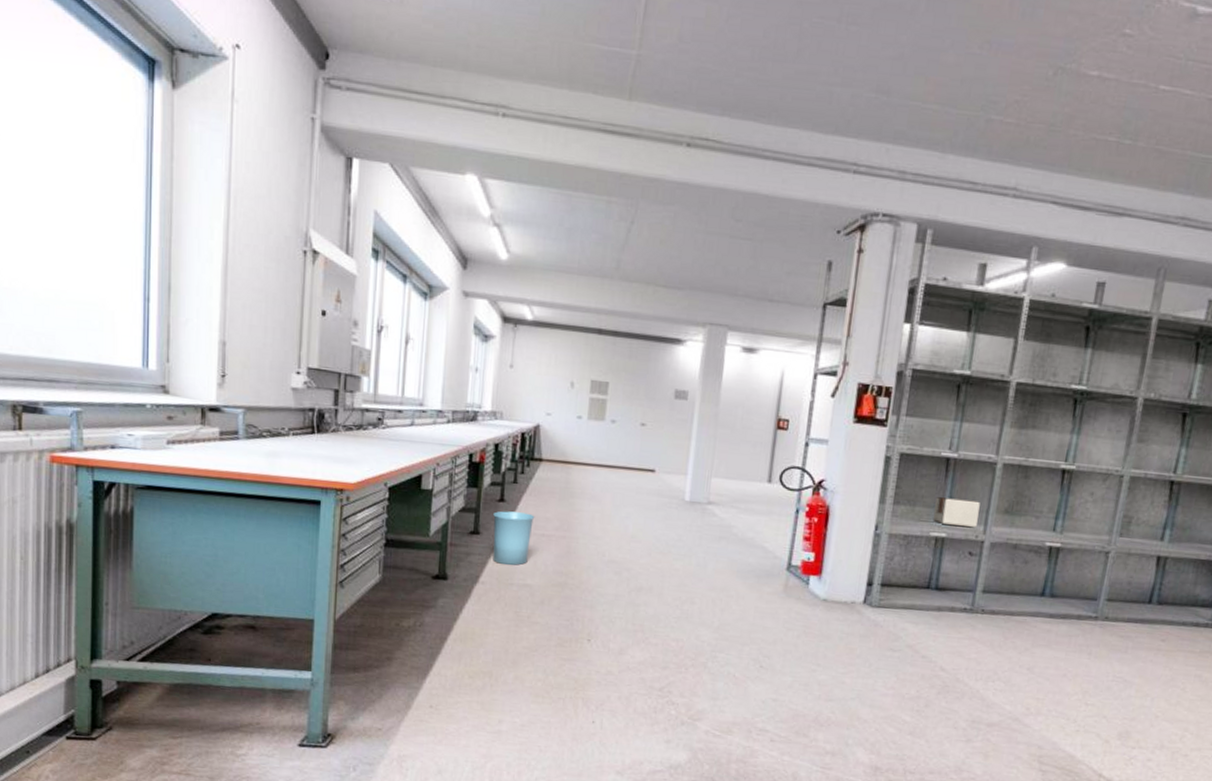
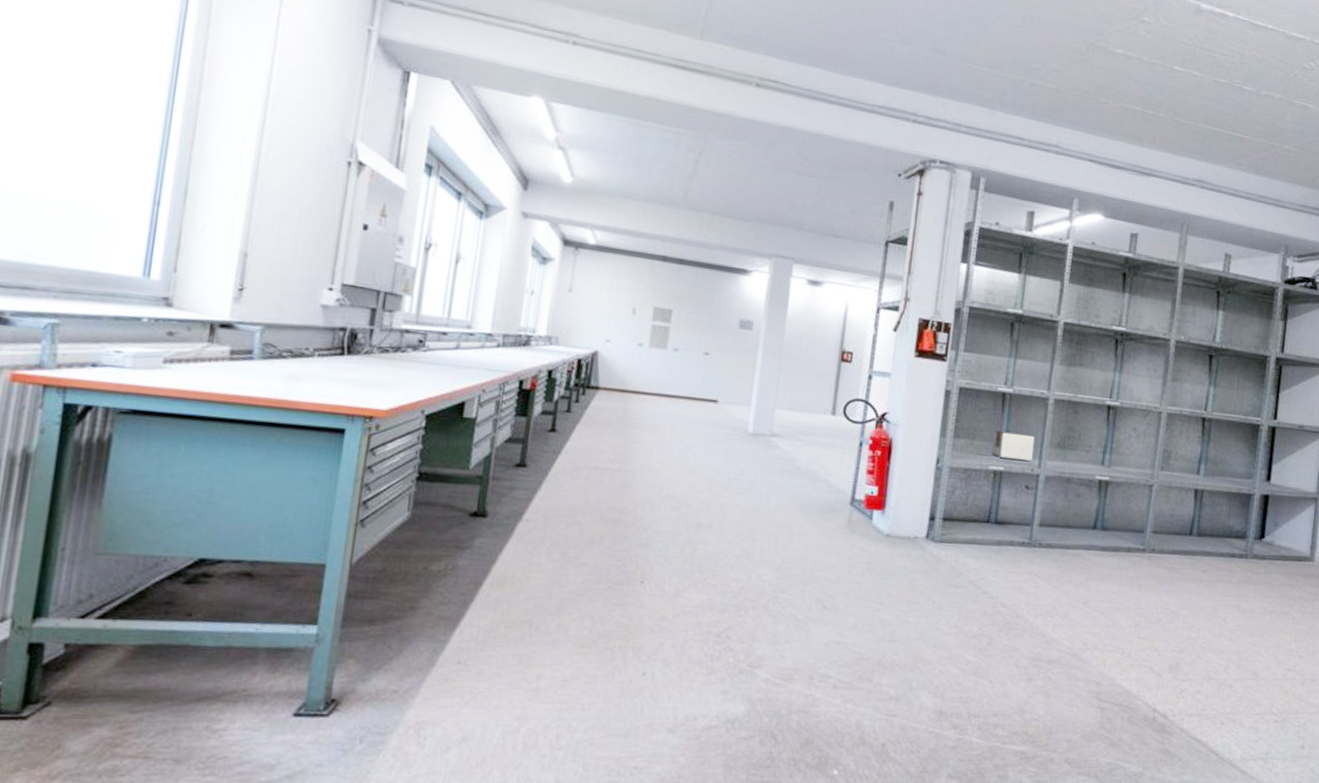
waste bin: present [493,511,535,566] -> none [539,442,589,501]

